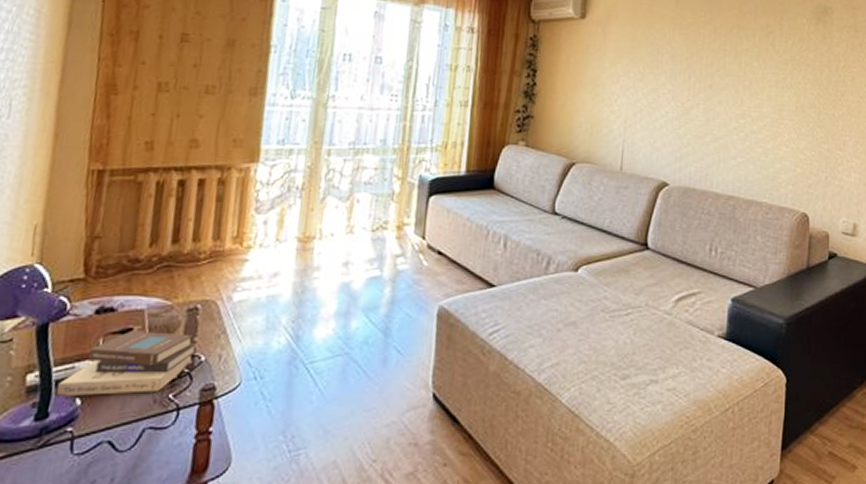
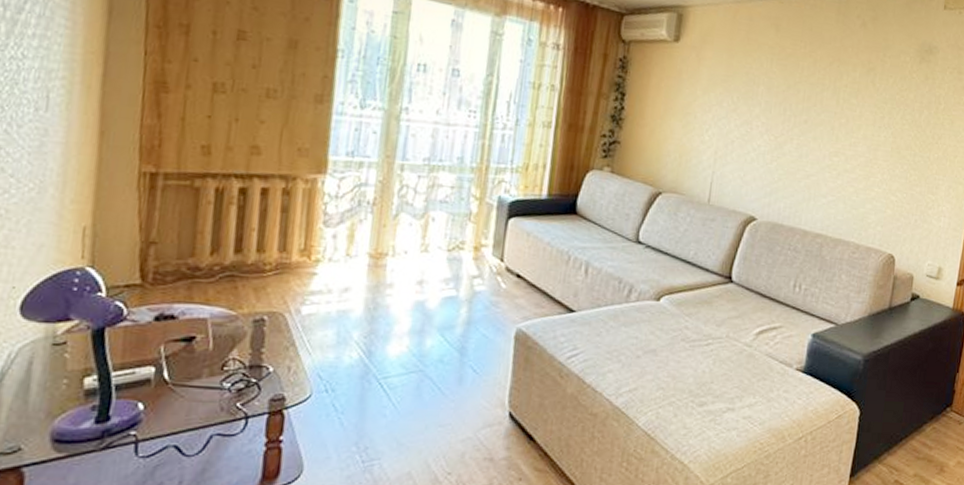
books: present [56,330,197,398] -> none [117,338,264,402]

